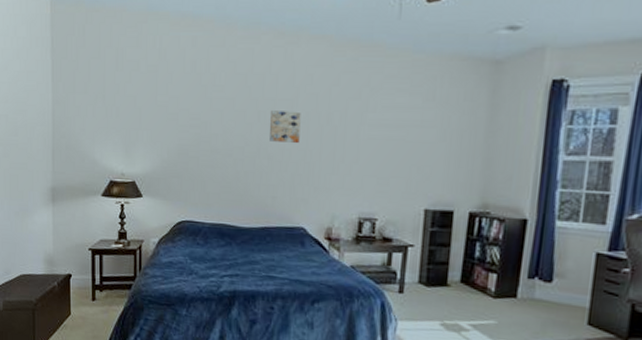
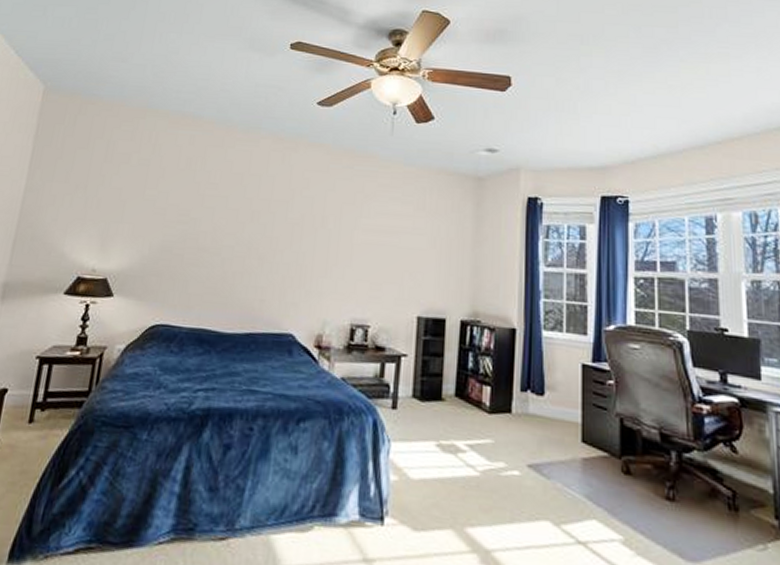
wall art: present [270,111,301,143] -> none [262,211,296,244]

